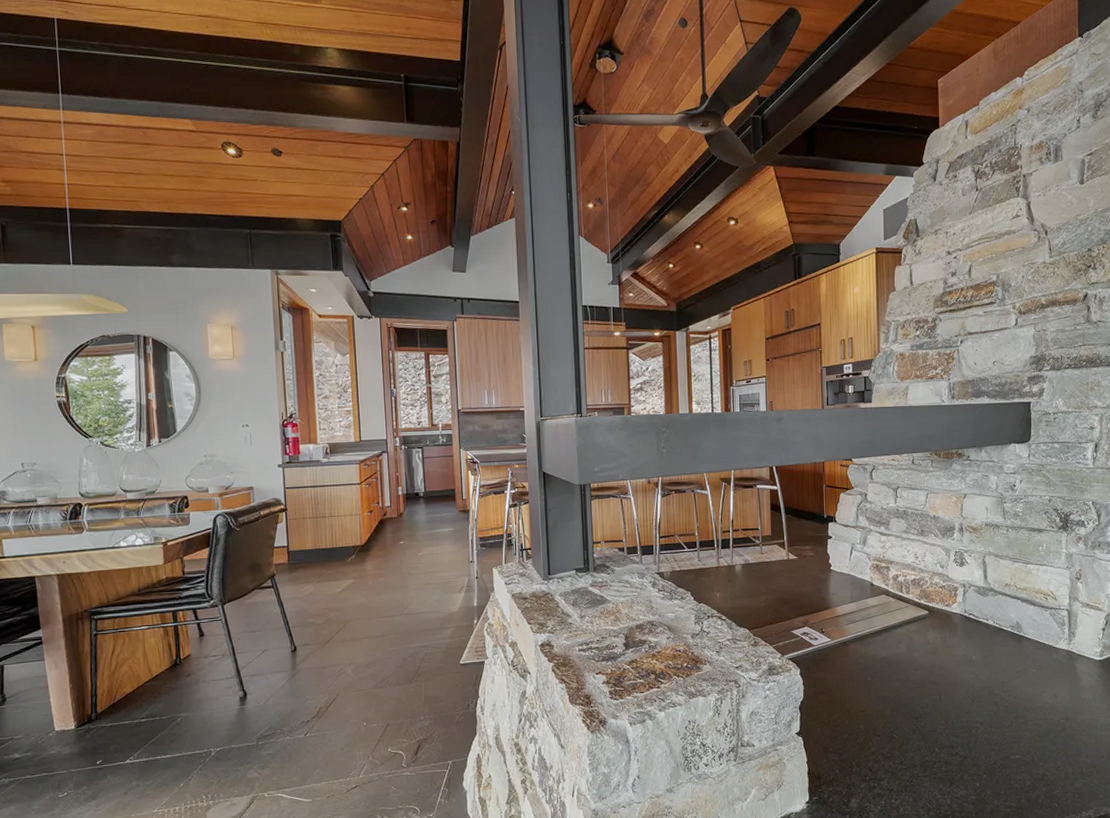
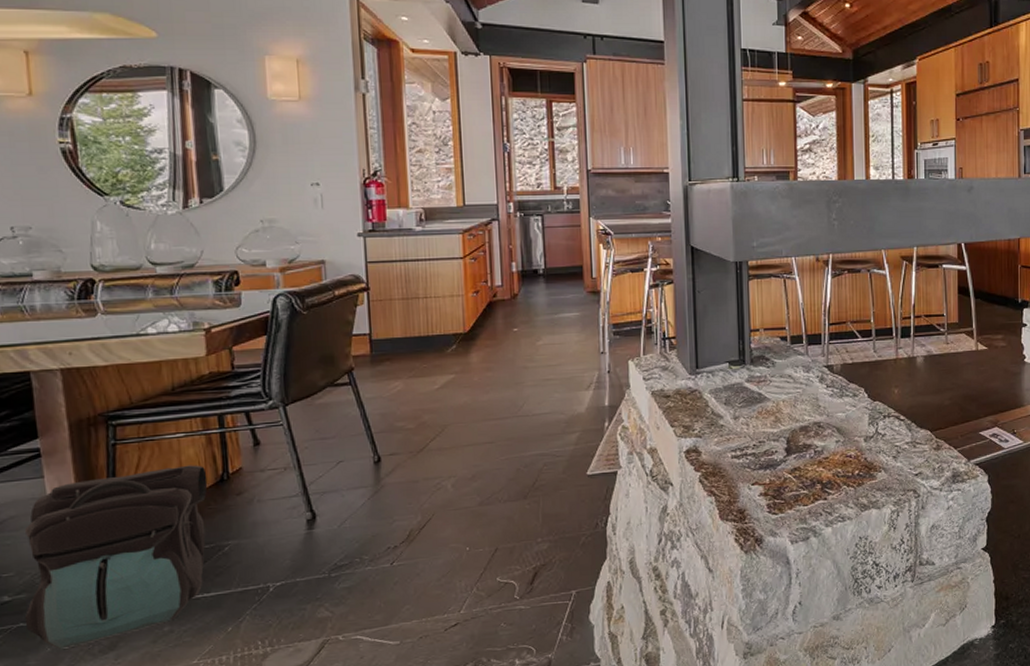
backpack: none [30,651,165,797] -> present [24,465,208,649]

